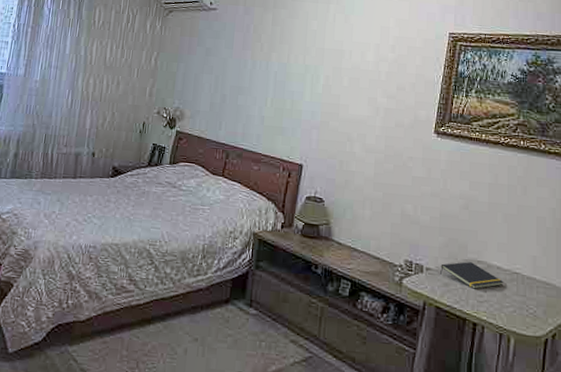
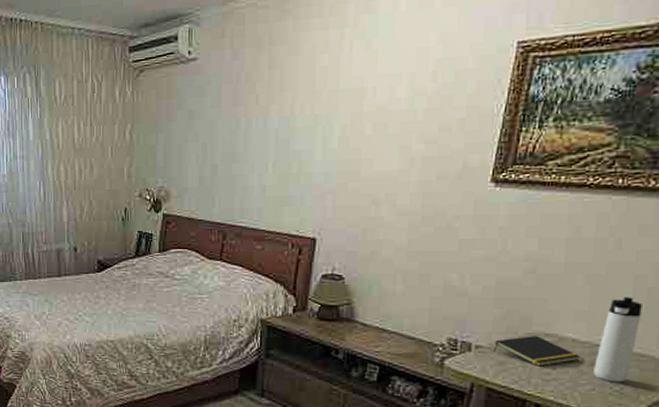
thermos bottle: none [514,234,544,306] -> present [593,297,642,383]

